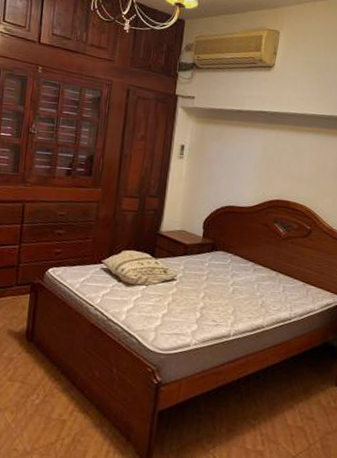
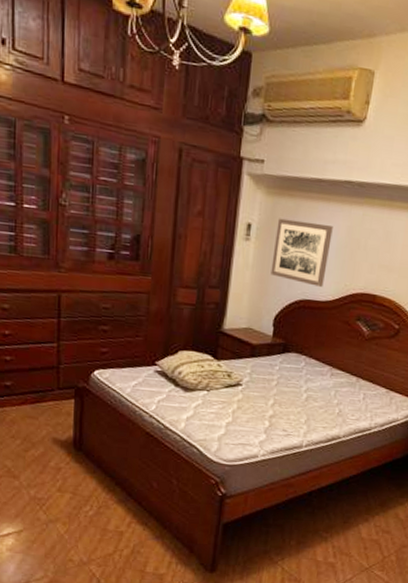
wall art: none [200,140,251,195] -> present [270,218,333,287]

